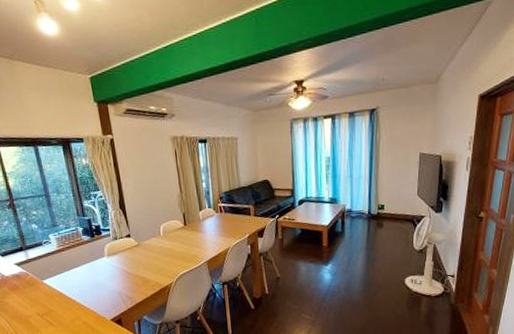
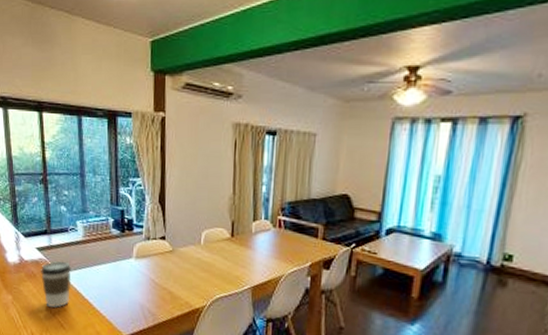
coffee cup: none [22,270,55,311] -> present [40,261,72,308]

